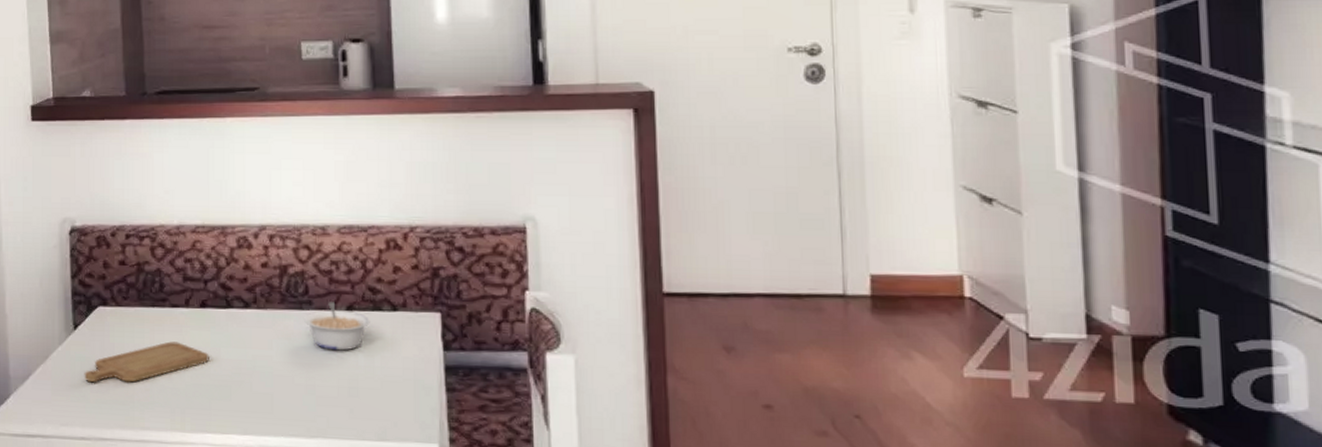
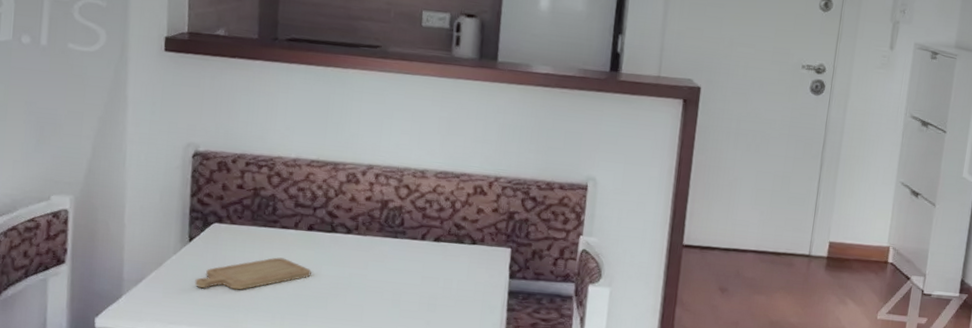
legume: present [304,302,370,351] -> none [397,233,453,274]

